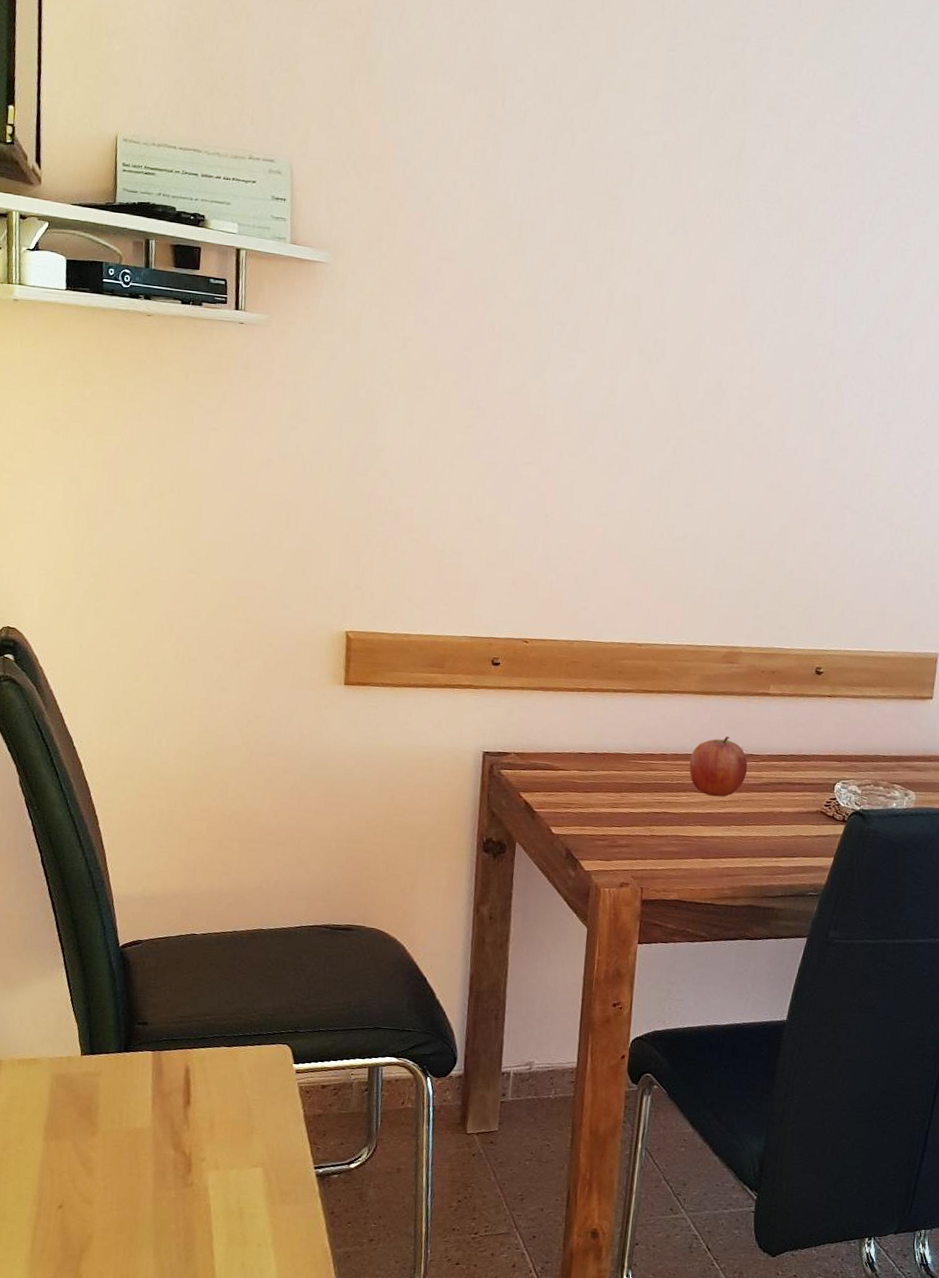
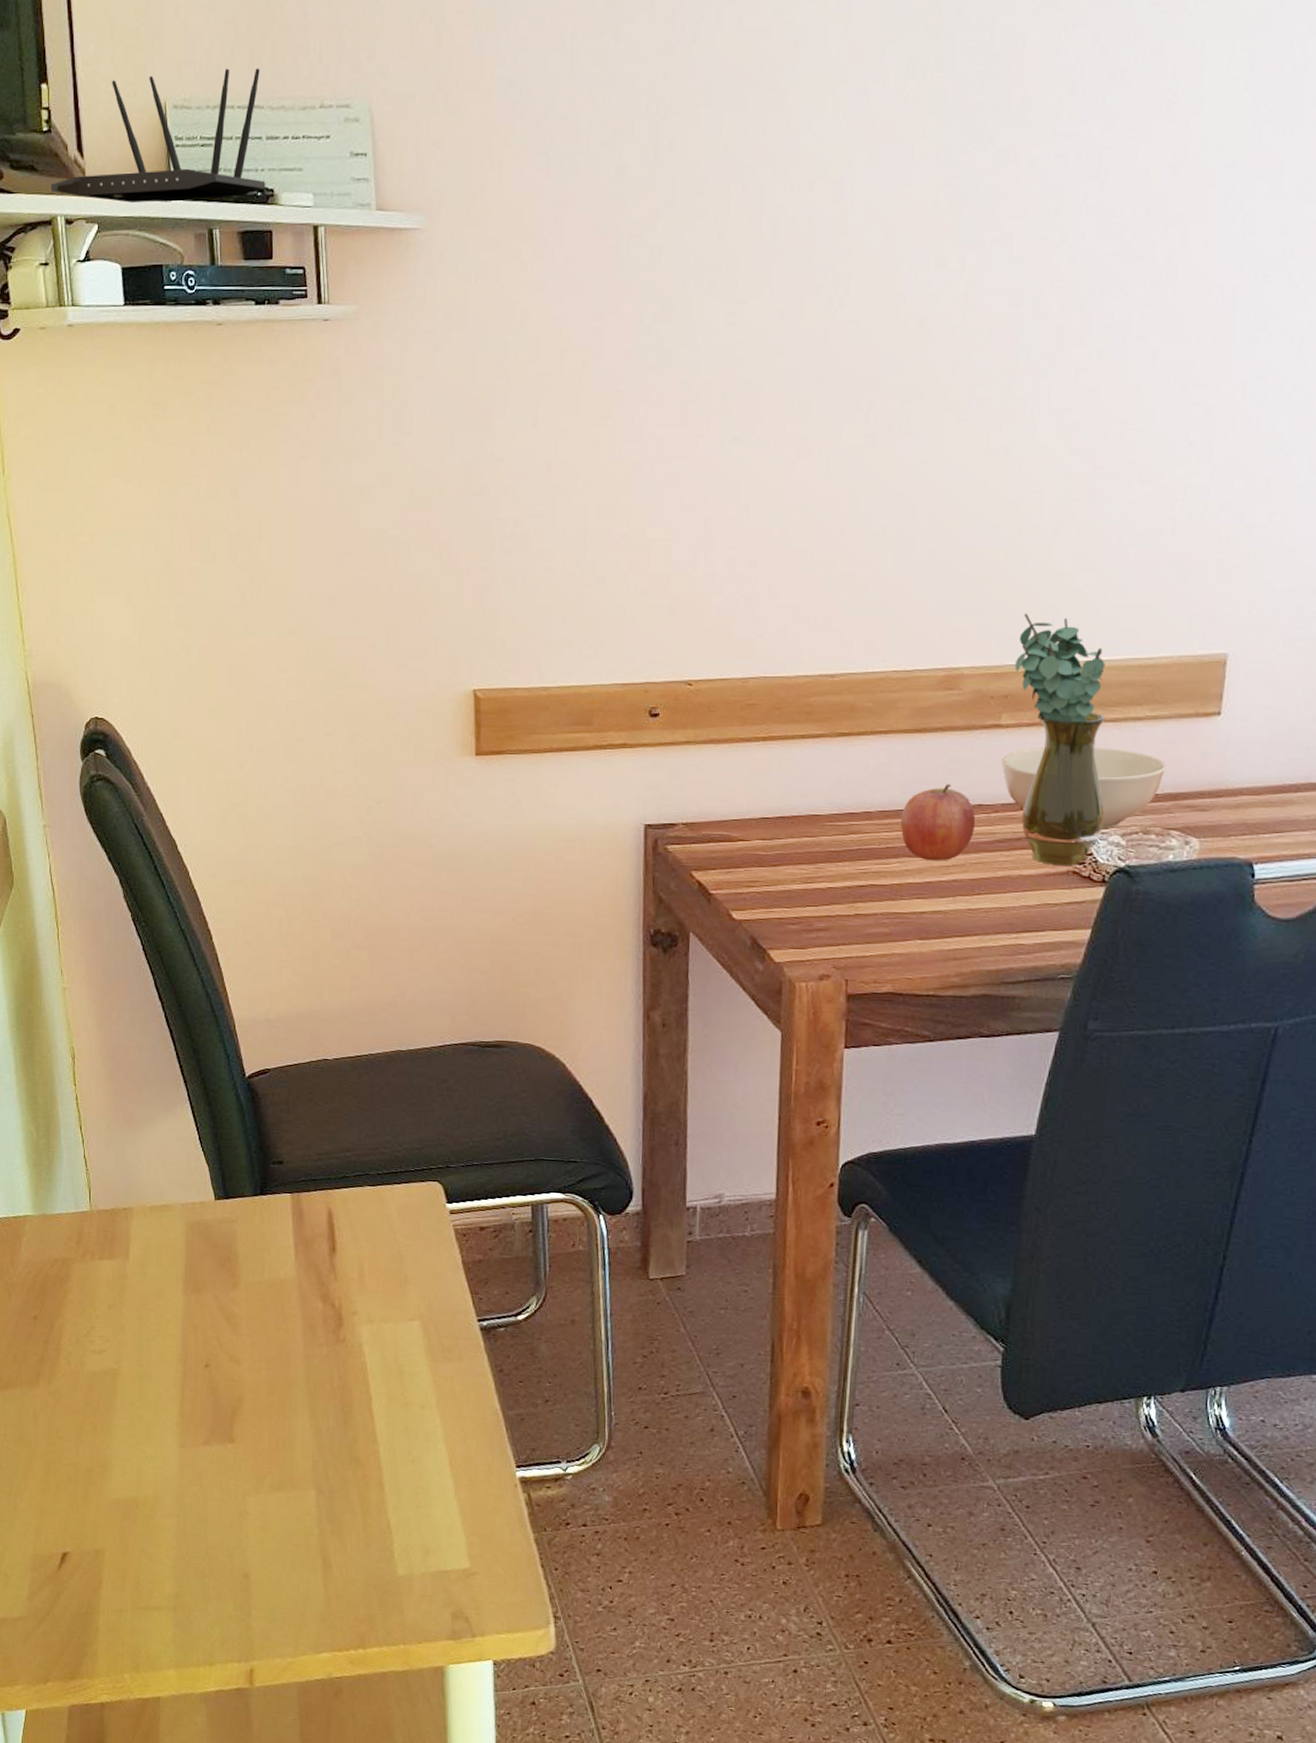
wifi router: none [9,111,201,217] -> present [50,68,266,204]
bowl: none [768,713,893,780] -> present [1001,747,1167,829]
vase: none [781,609,849,807] -> present [1015,613,1105,865]

